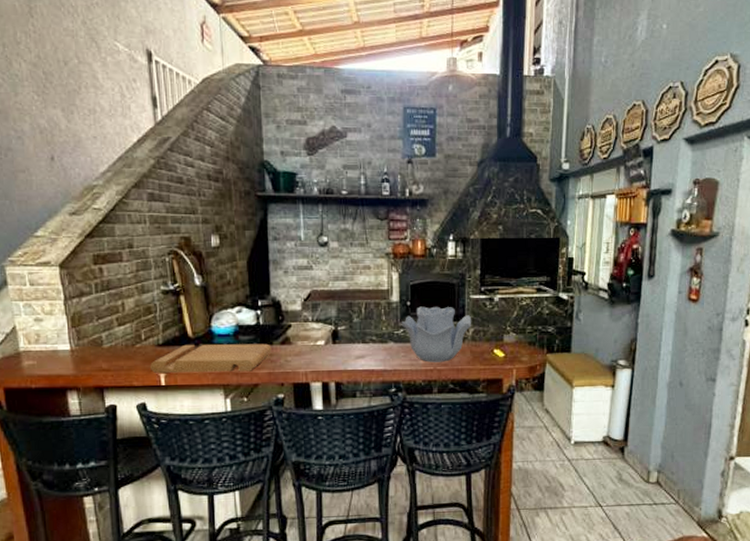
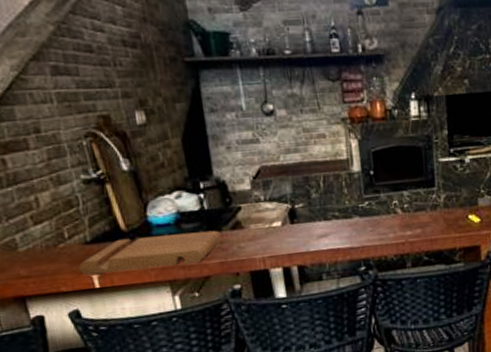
decorative bowl: present [401,306,472,363] -> none [365,173,443,235]

